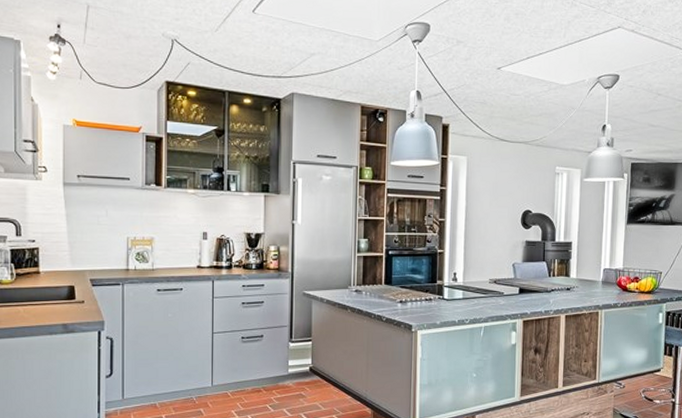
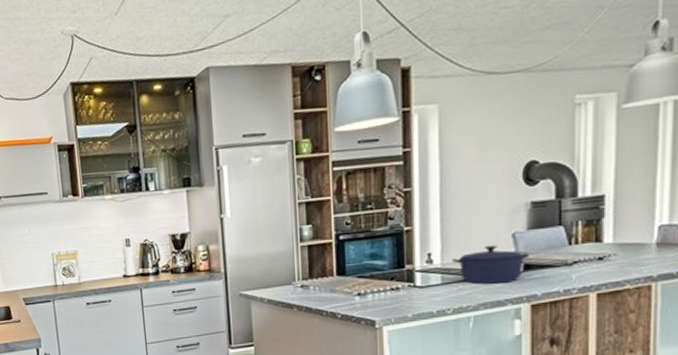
cooking pot: none [470,271,523,303] -> present [451,245,529,285]

